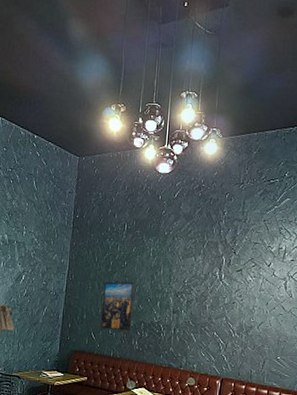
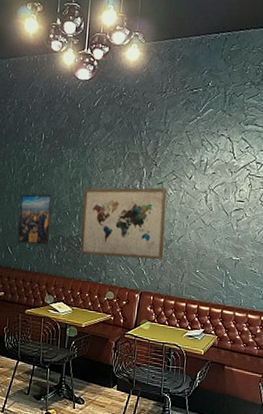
wall art: none [161,274,247,347] -> present [80,187,168,261]

